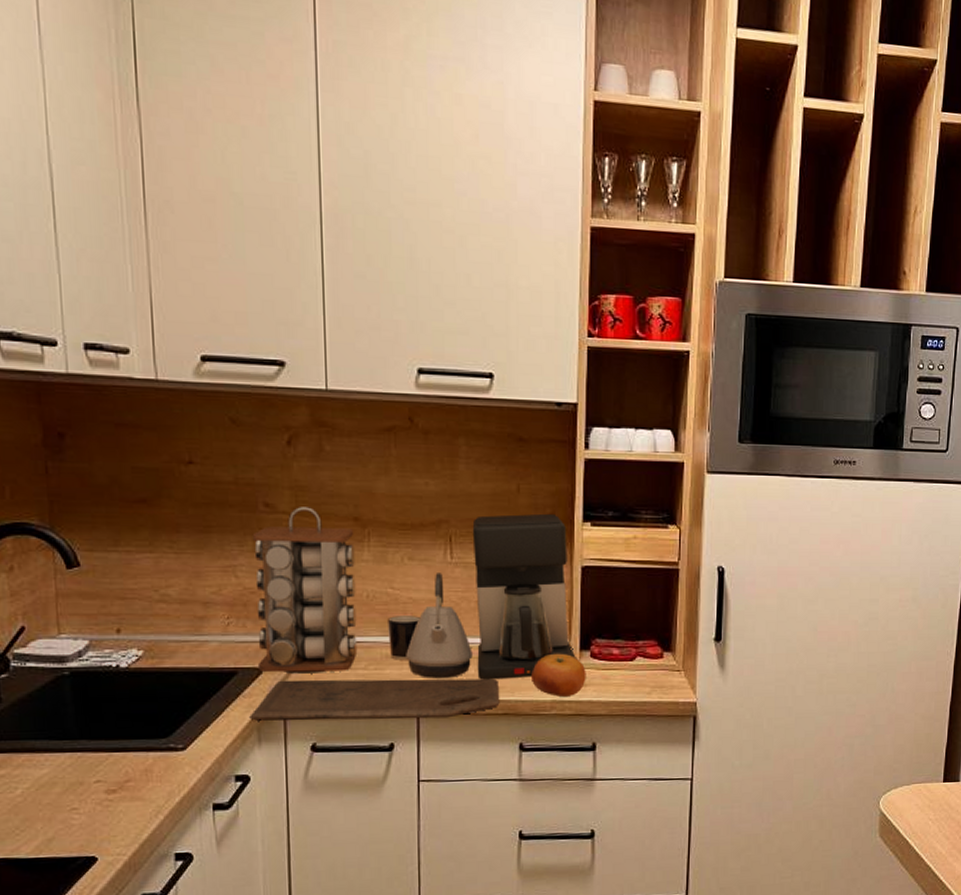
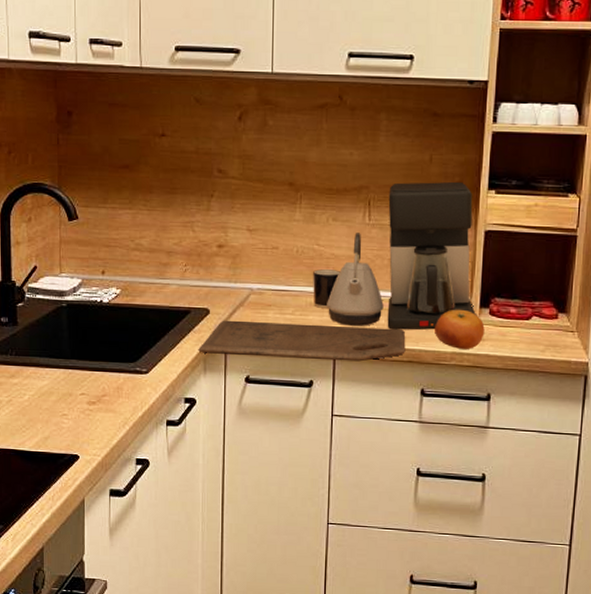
spice rack: present [252,507,358,674] -> none [207,173,289,316]

